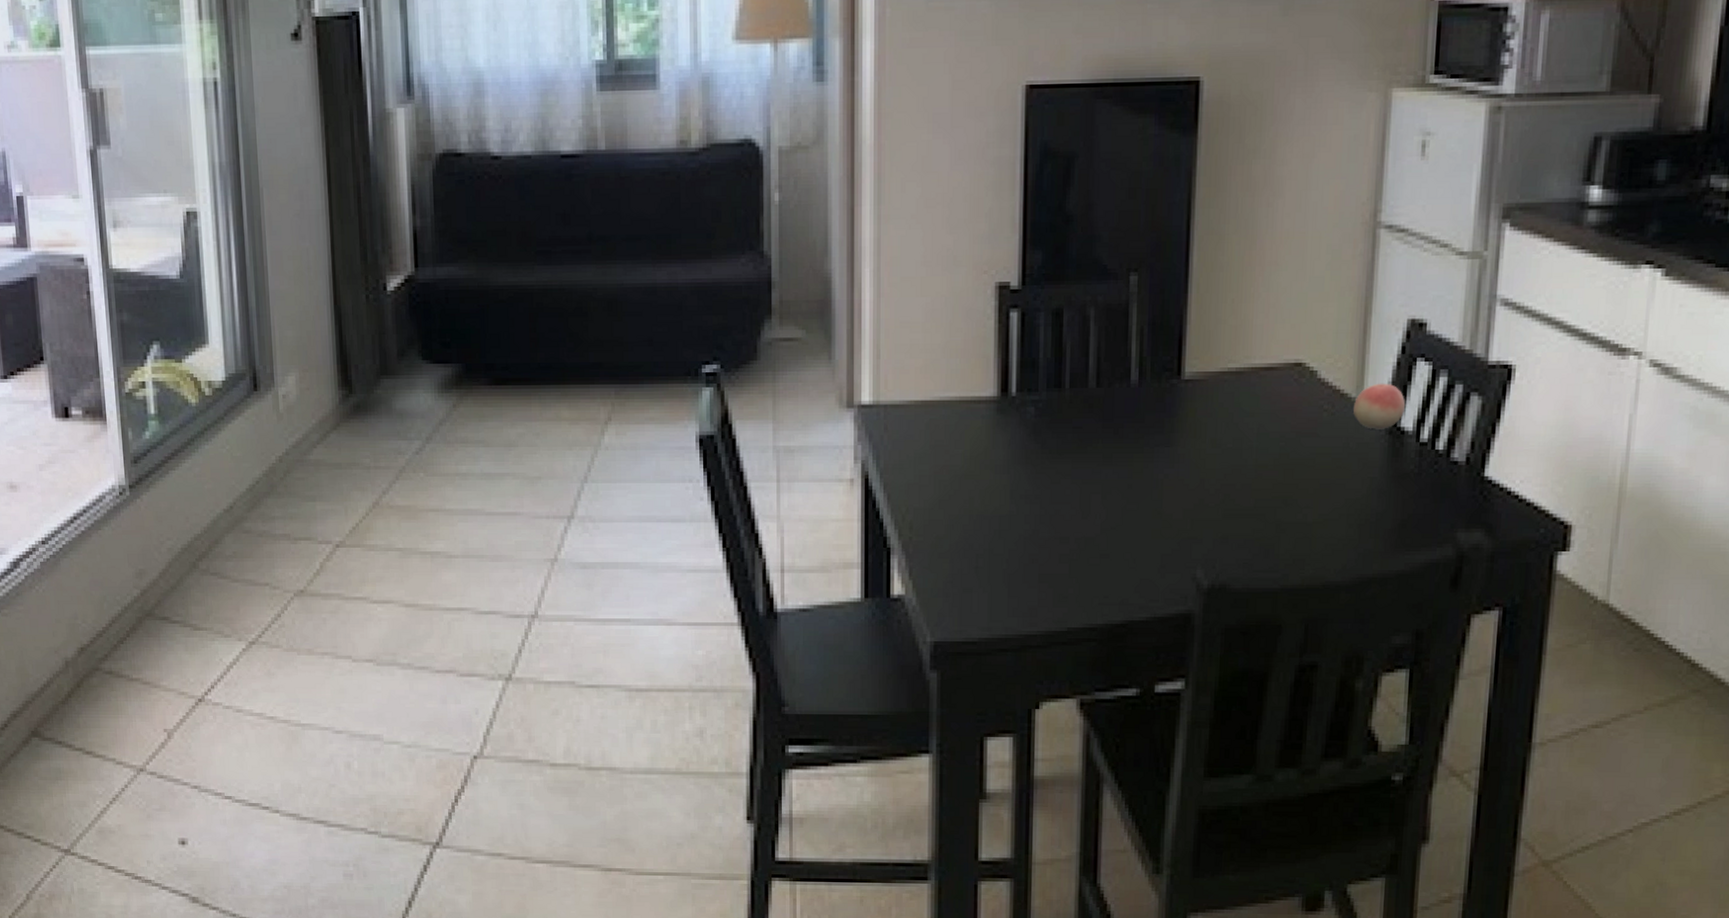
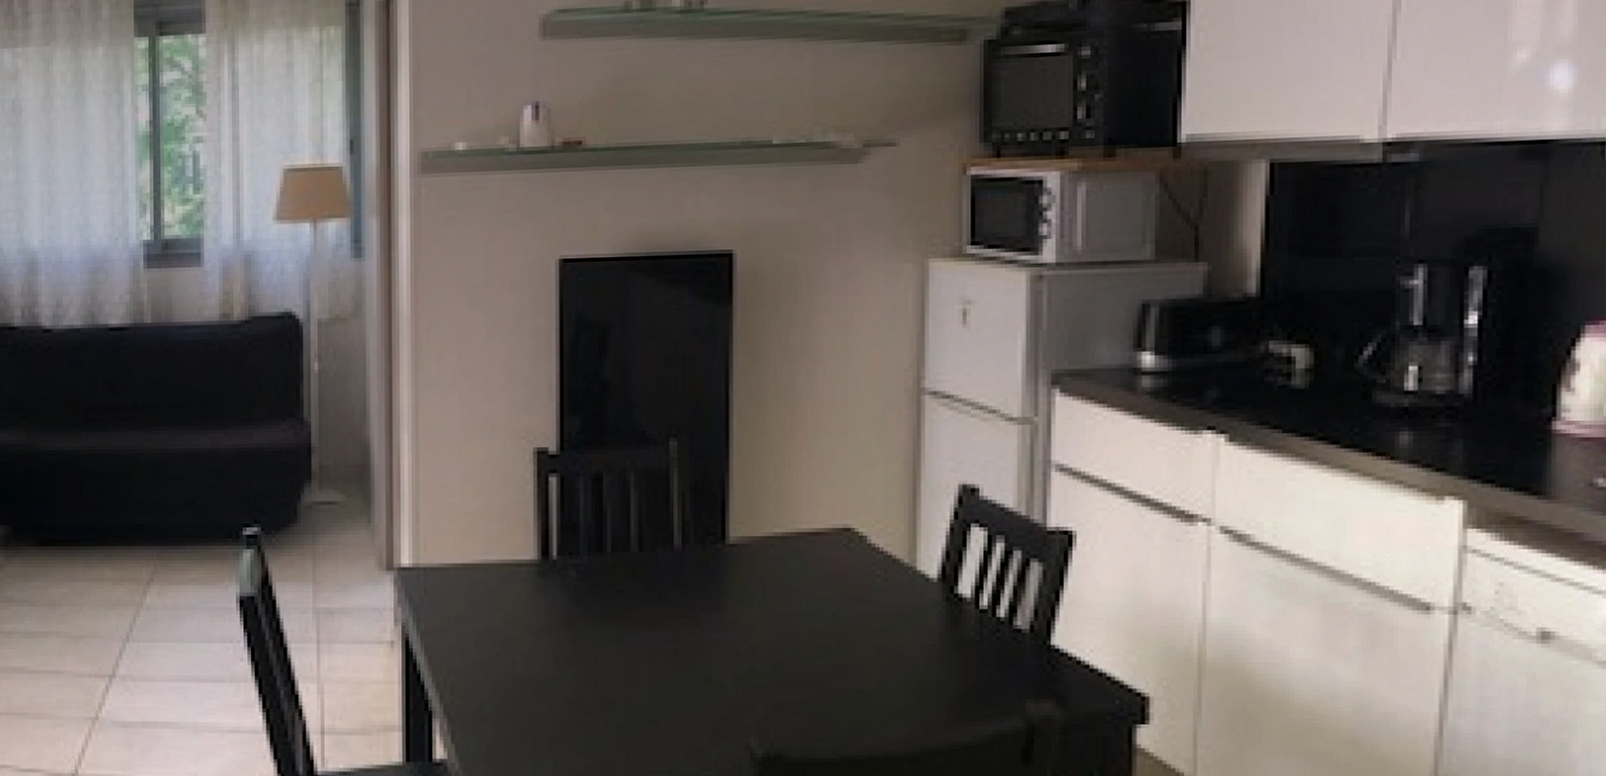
fruit: present [1353,383,1406,429] -> none [907,548,962,596]

